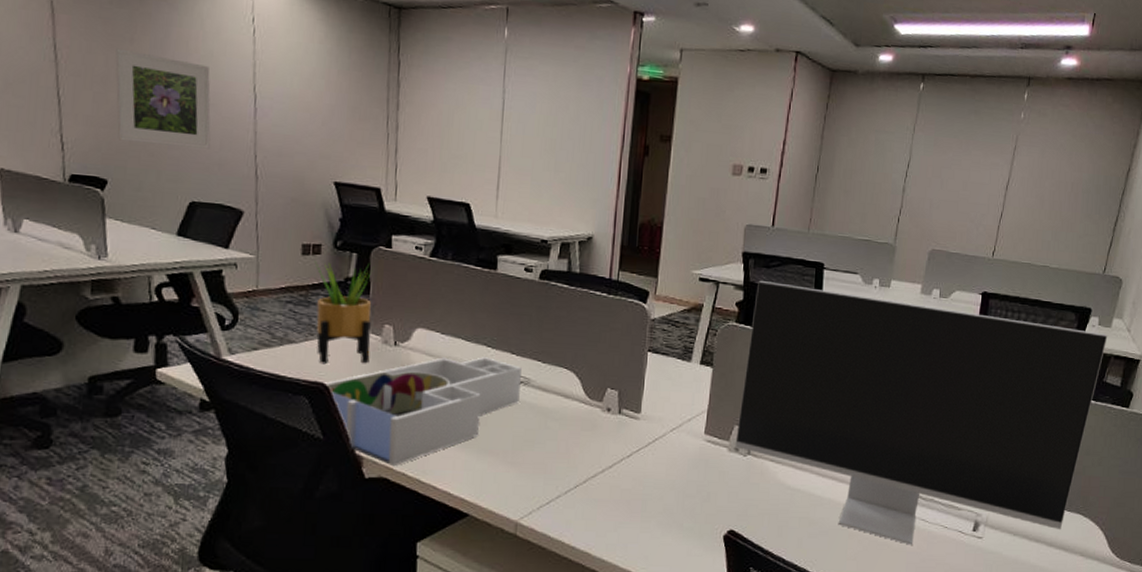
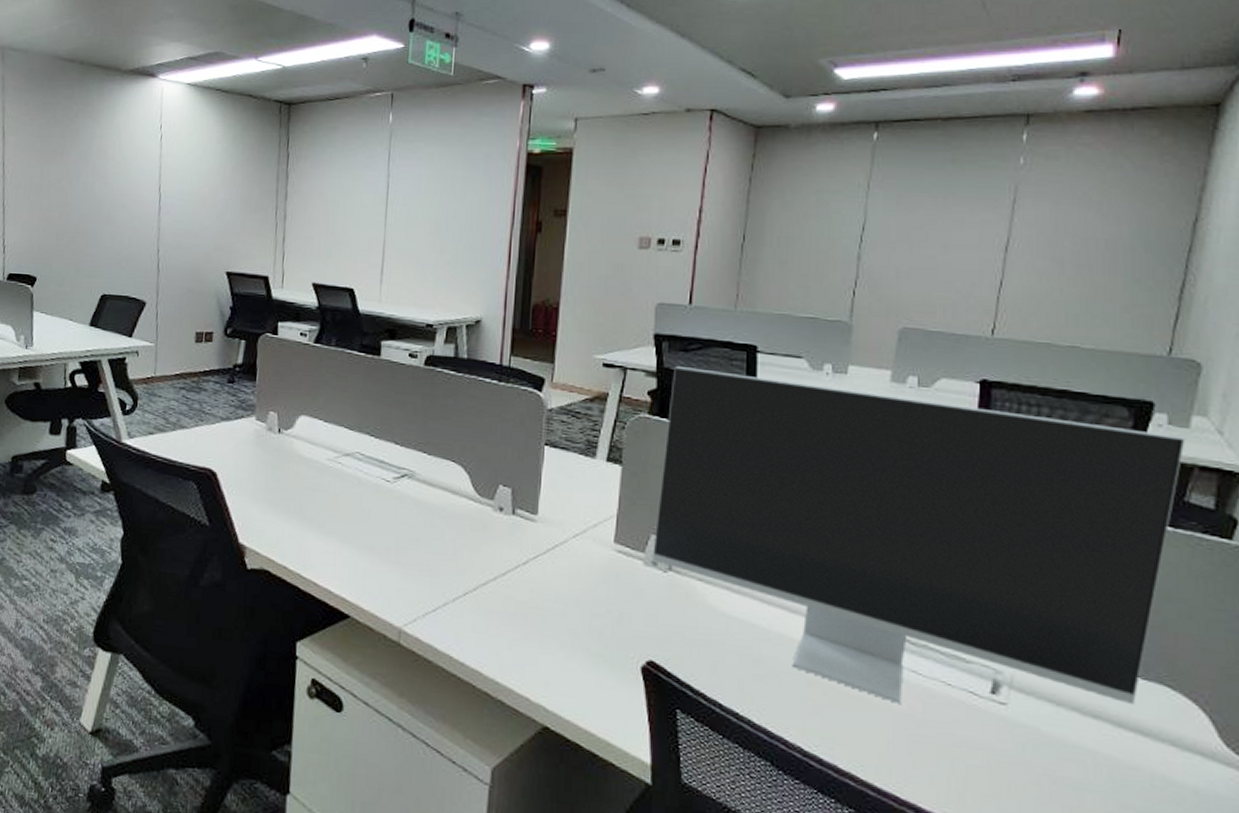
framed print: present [115,48,211,149] -> none [47,161,124,246]
potted plant: present [314,260,375,365] -> none [206,347,262,451]
desk organizer: present [324,357,522,467] -> none [211,446,406,559]

